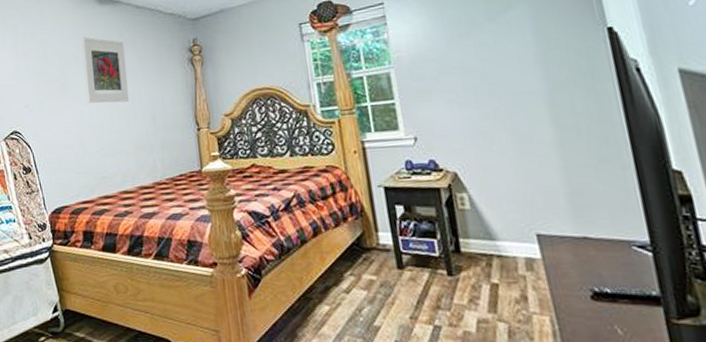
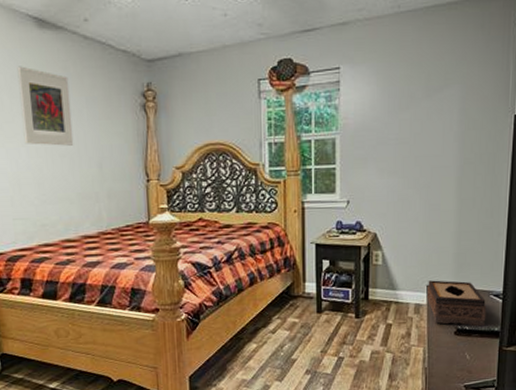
tissue box: none [537,227,635,289] -> present [427,280,487,327]

